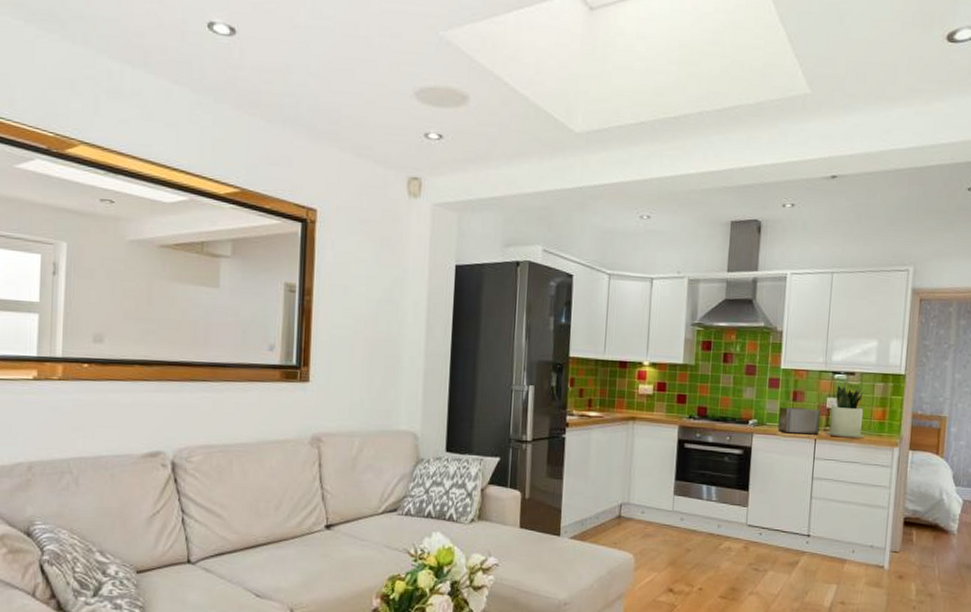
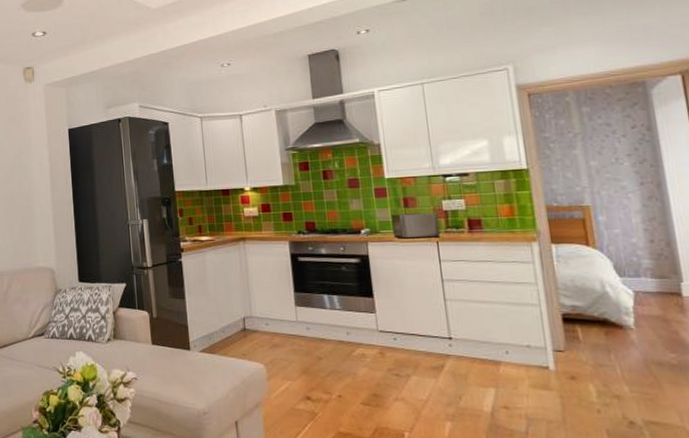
planter: present [826,385,864,439] -> none [447,186,494,238]

